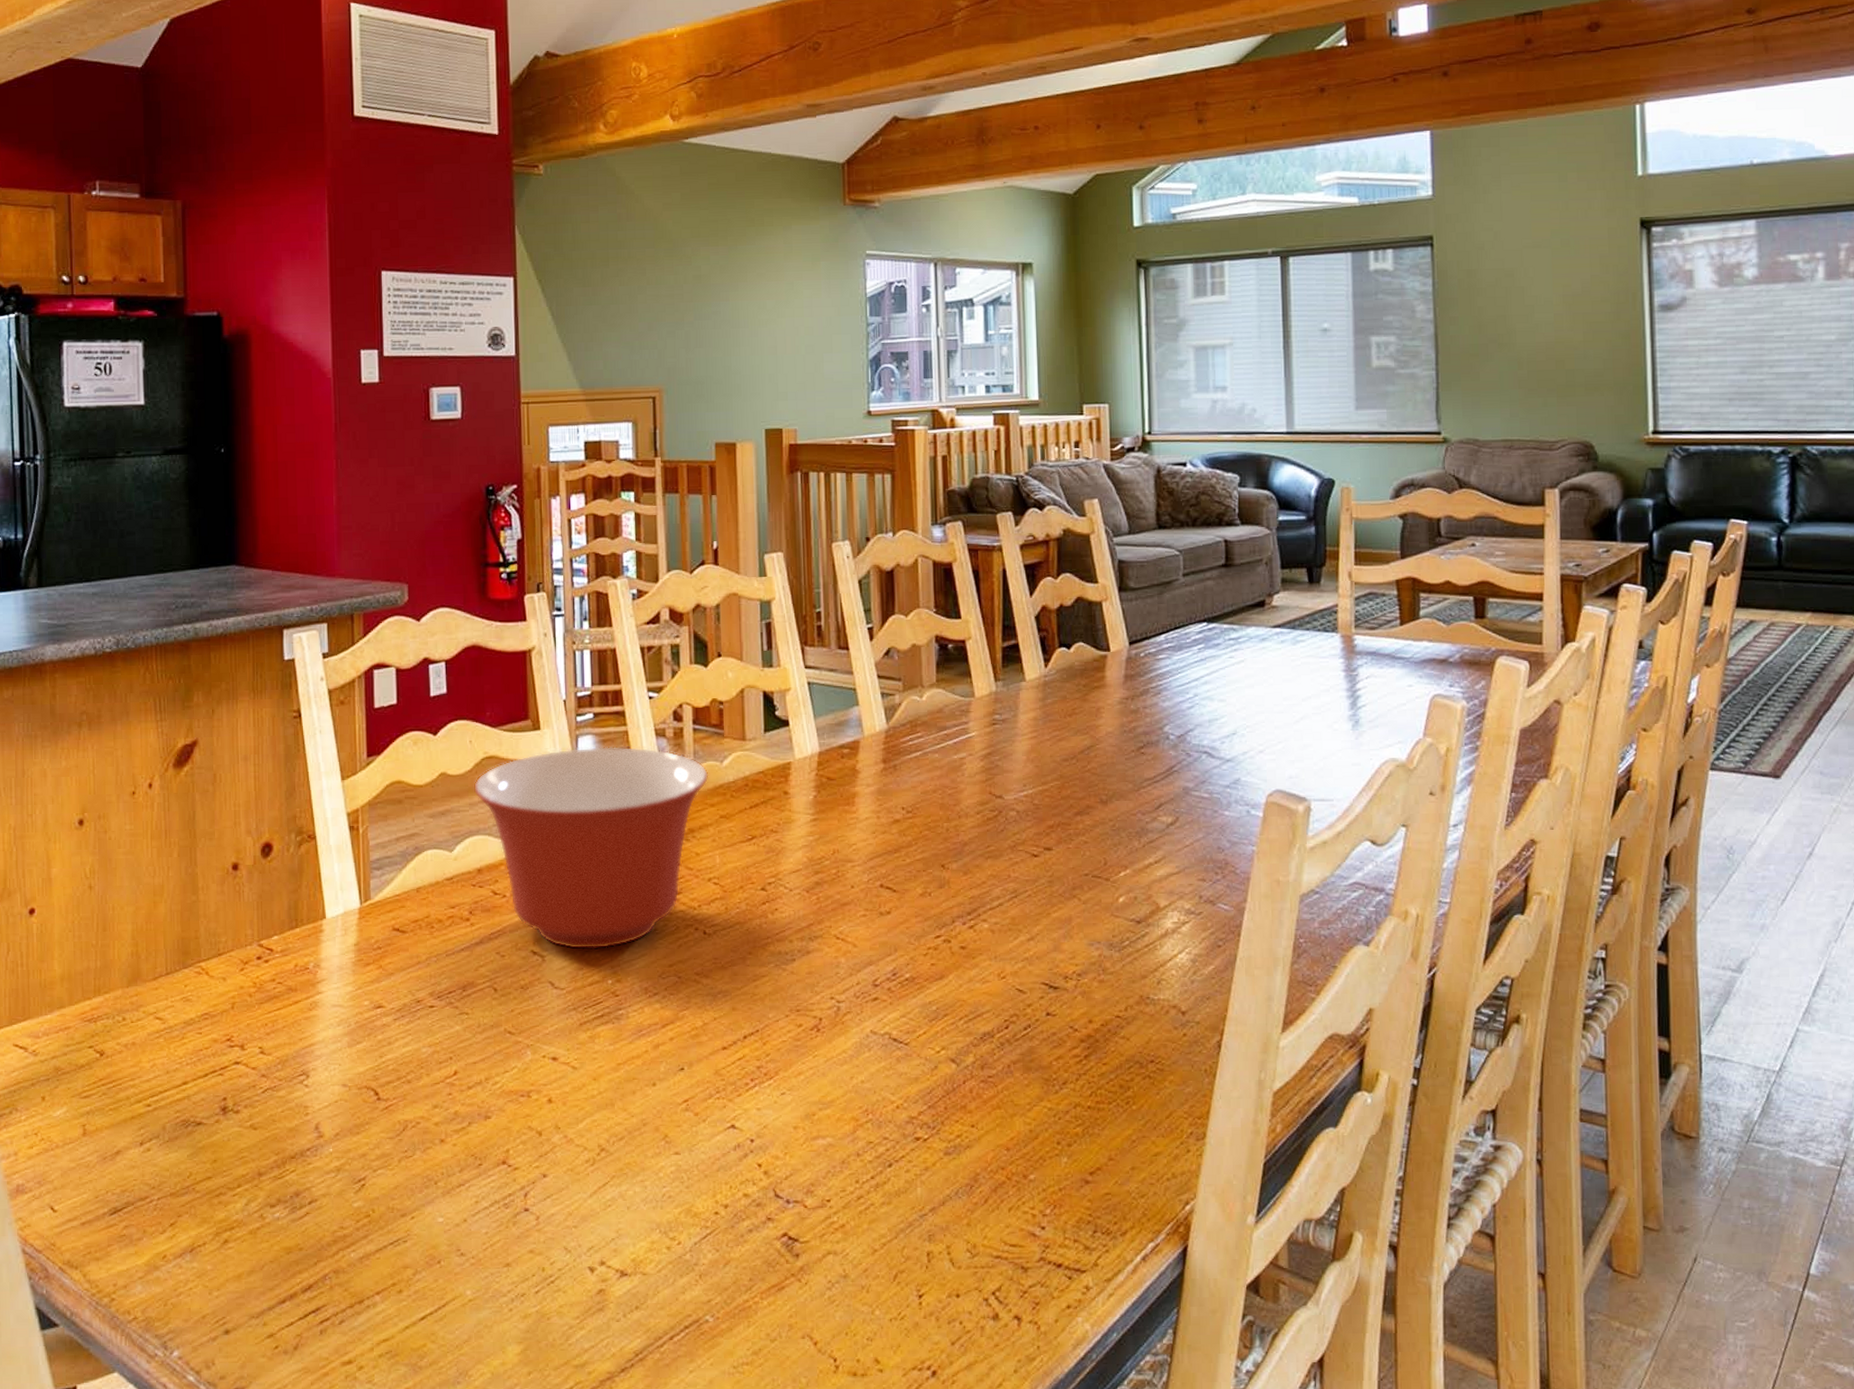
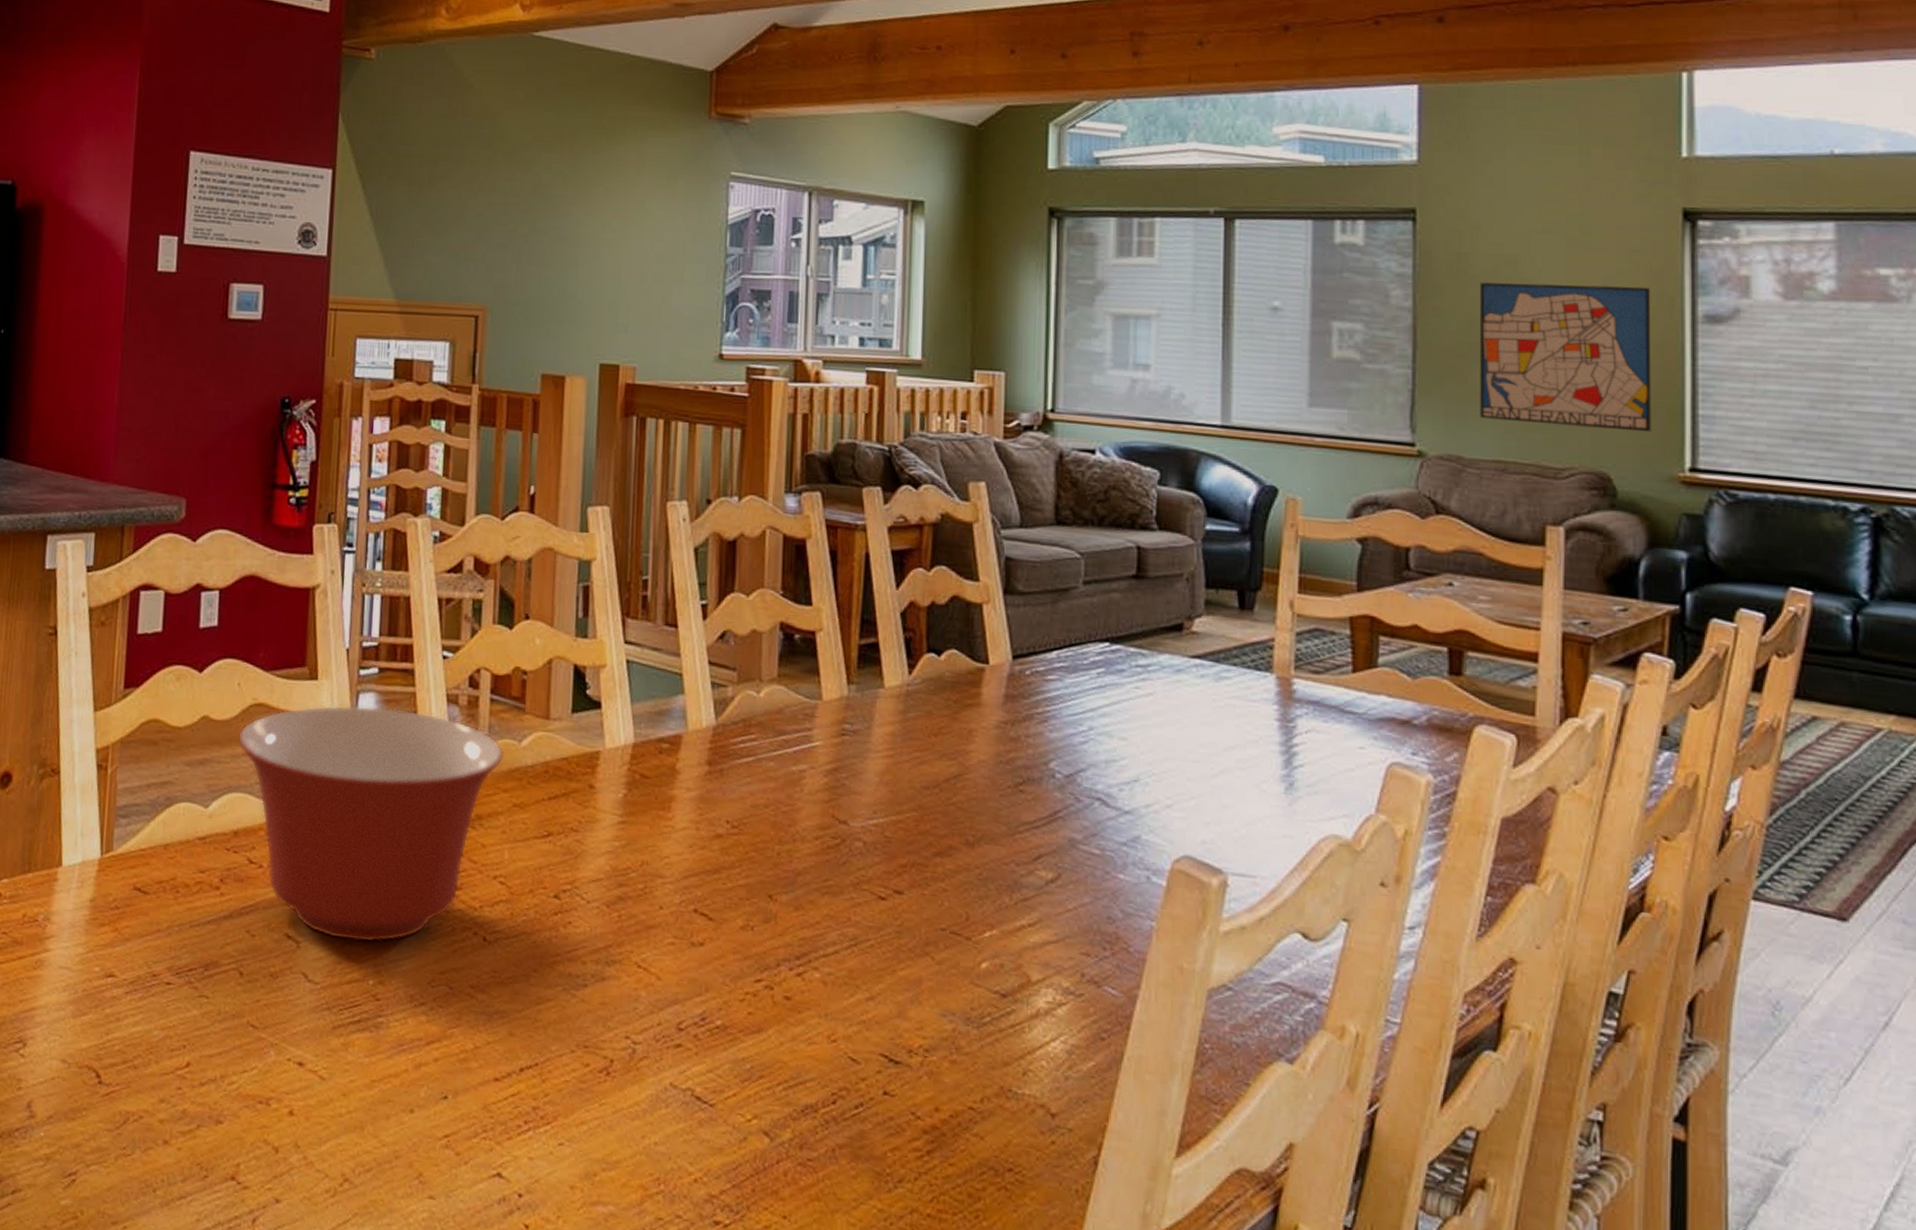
wall art: none [1485,286,1622,406] -> present [1479,282,1651,432]

